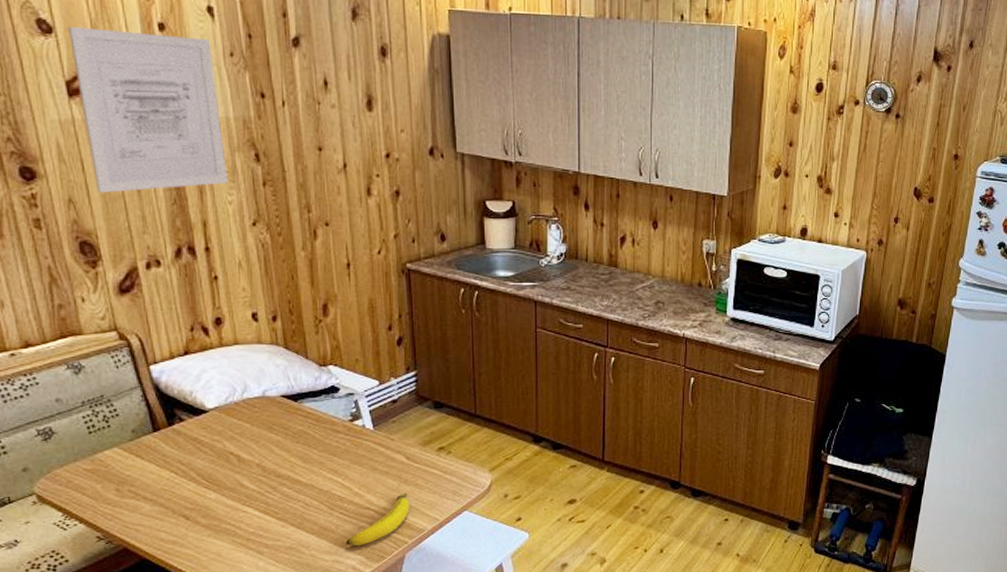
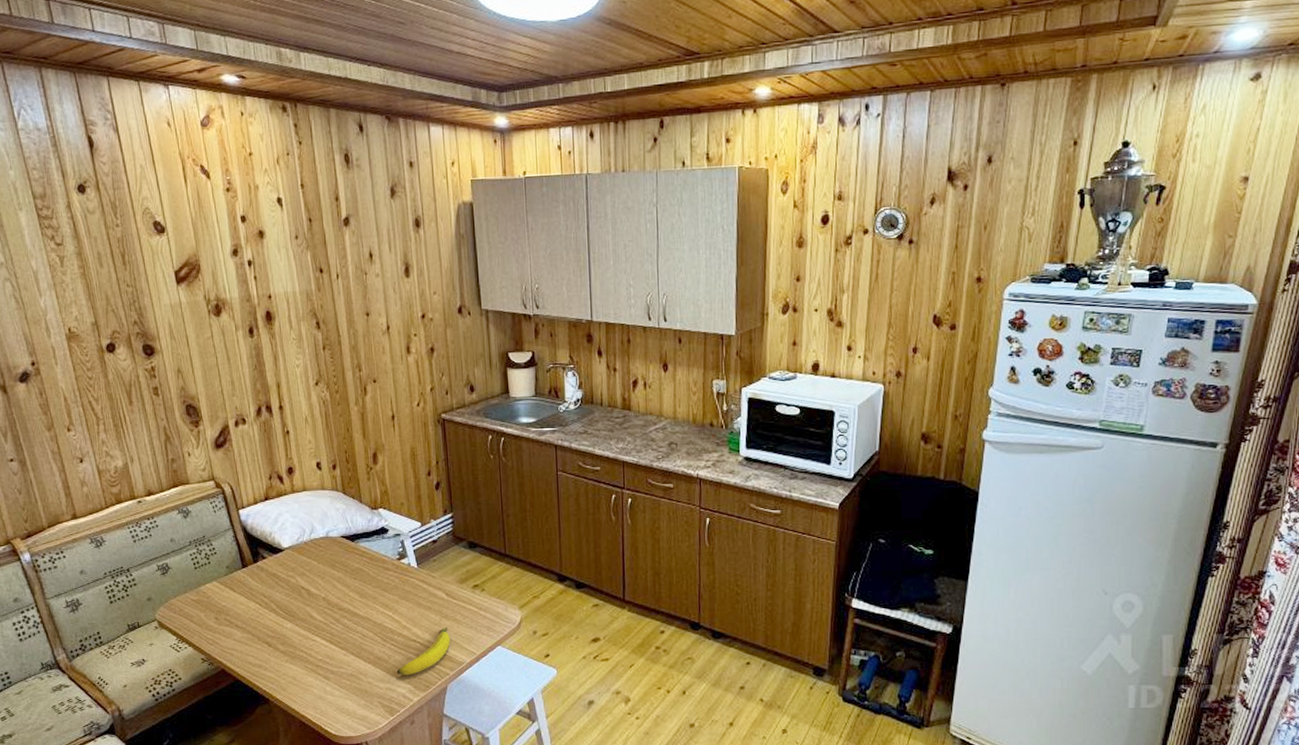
wall art: present [67,25,228,193] -> none [175,225,296,363]

